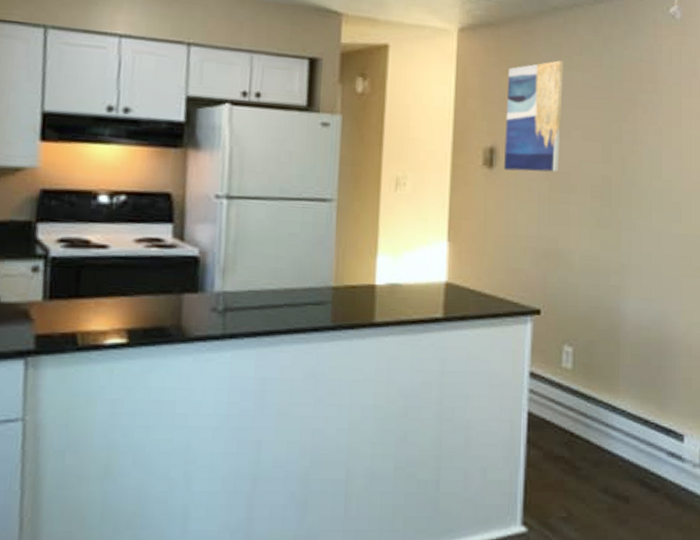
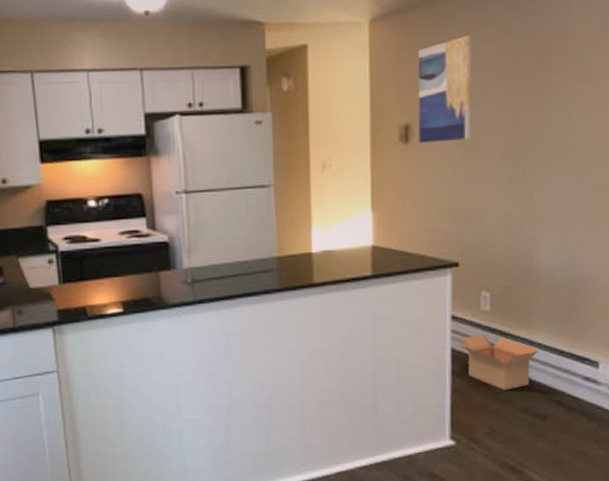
cardboard box: none [537,396,623,465] -> present [459,334,540,391]

